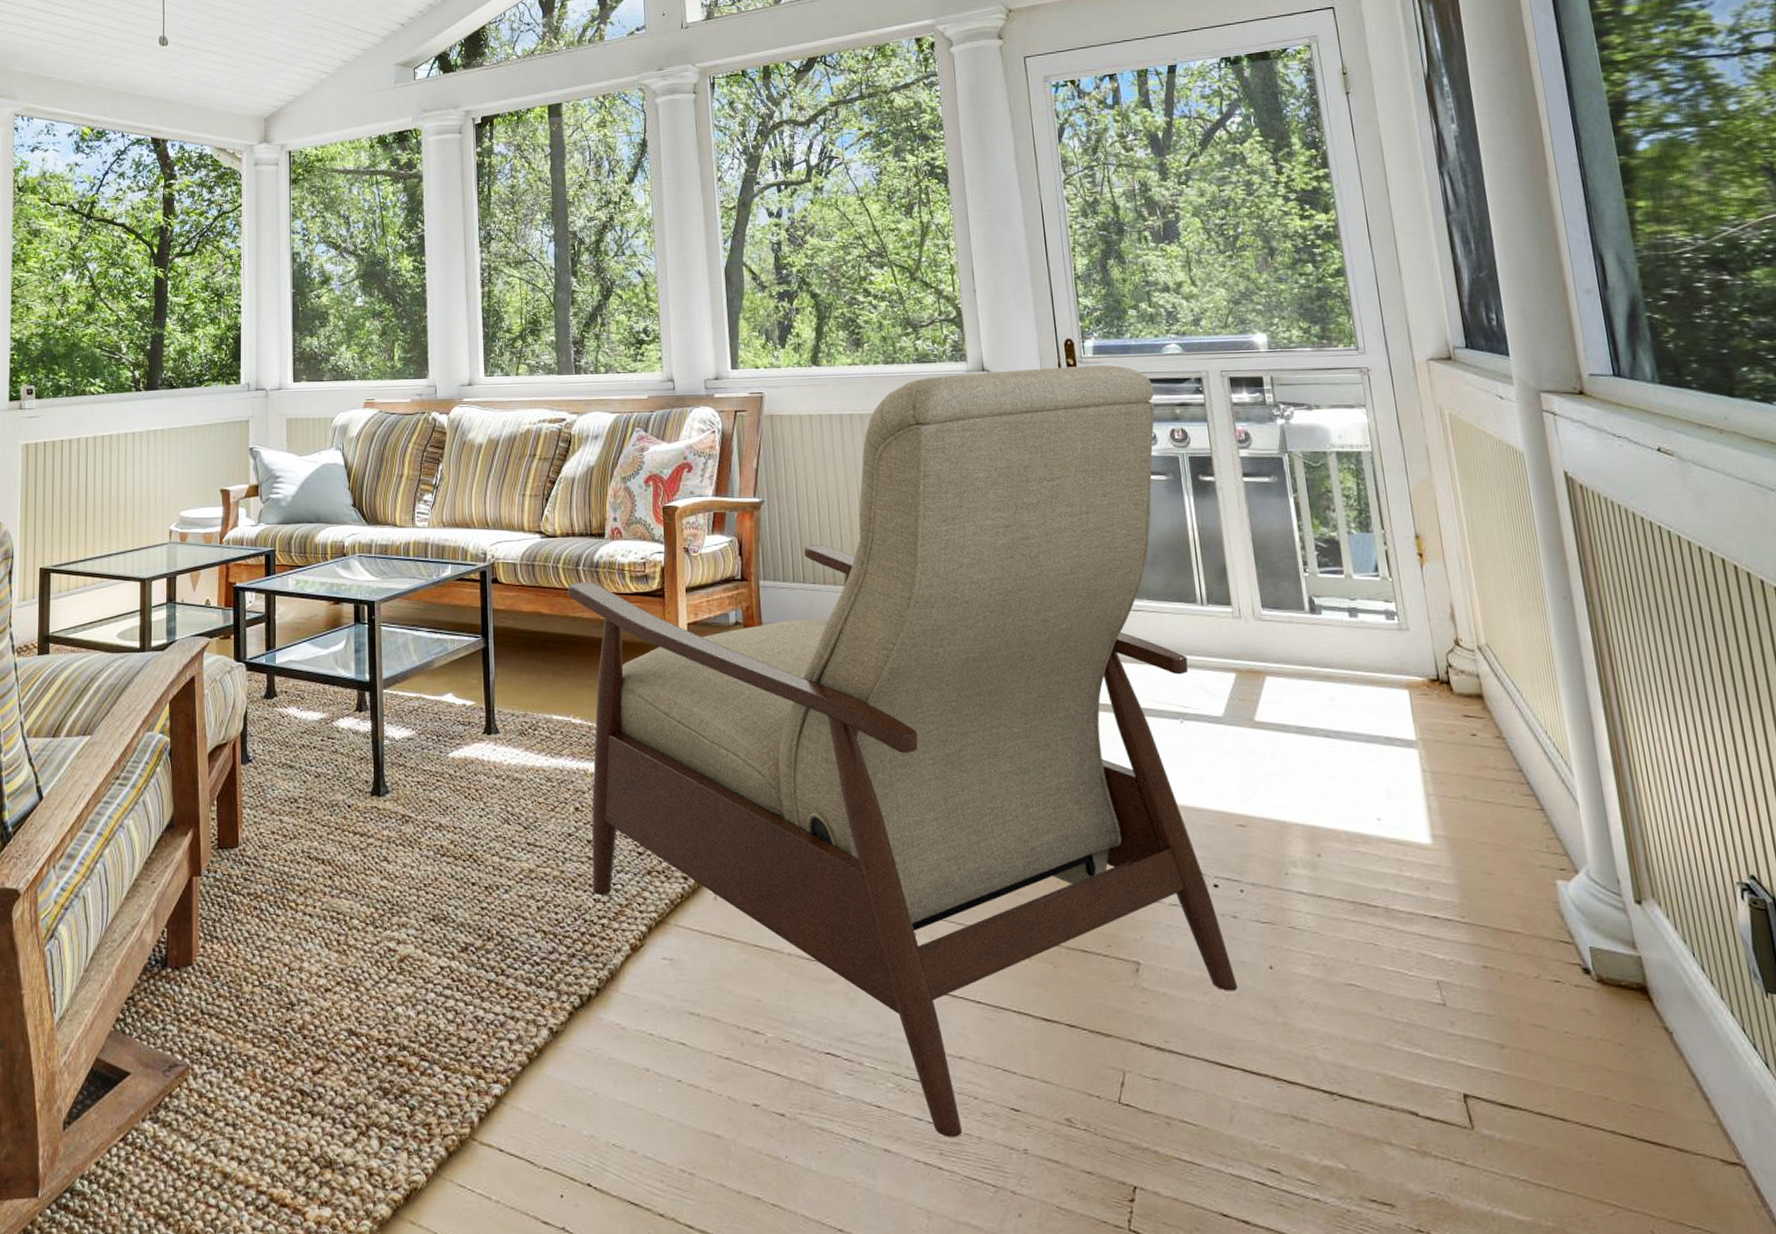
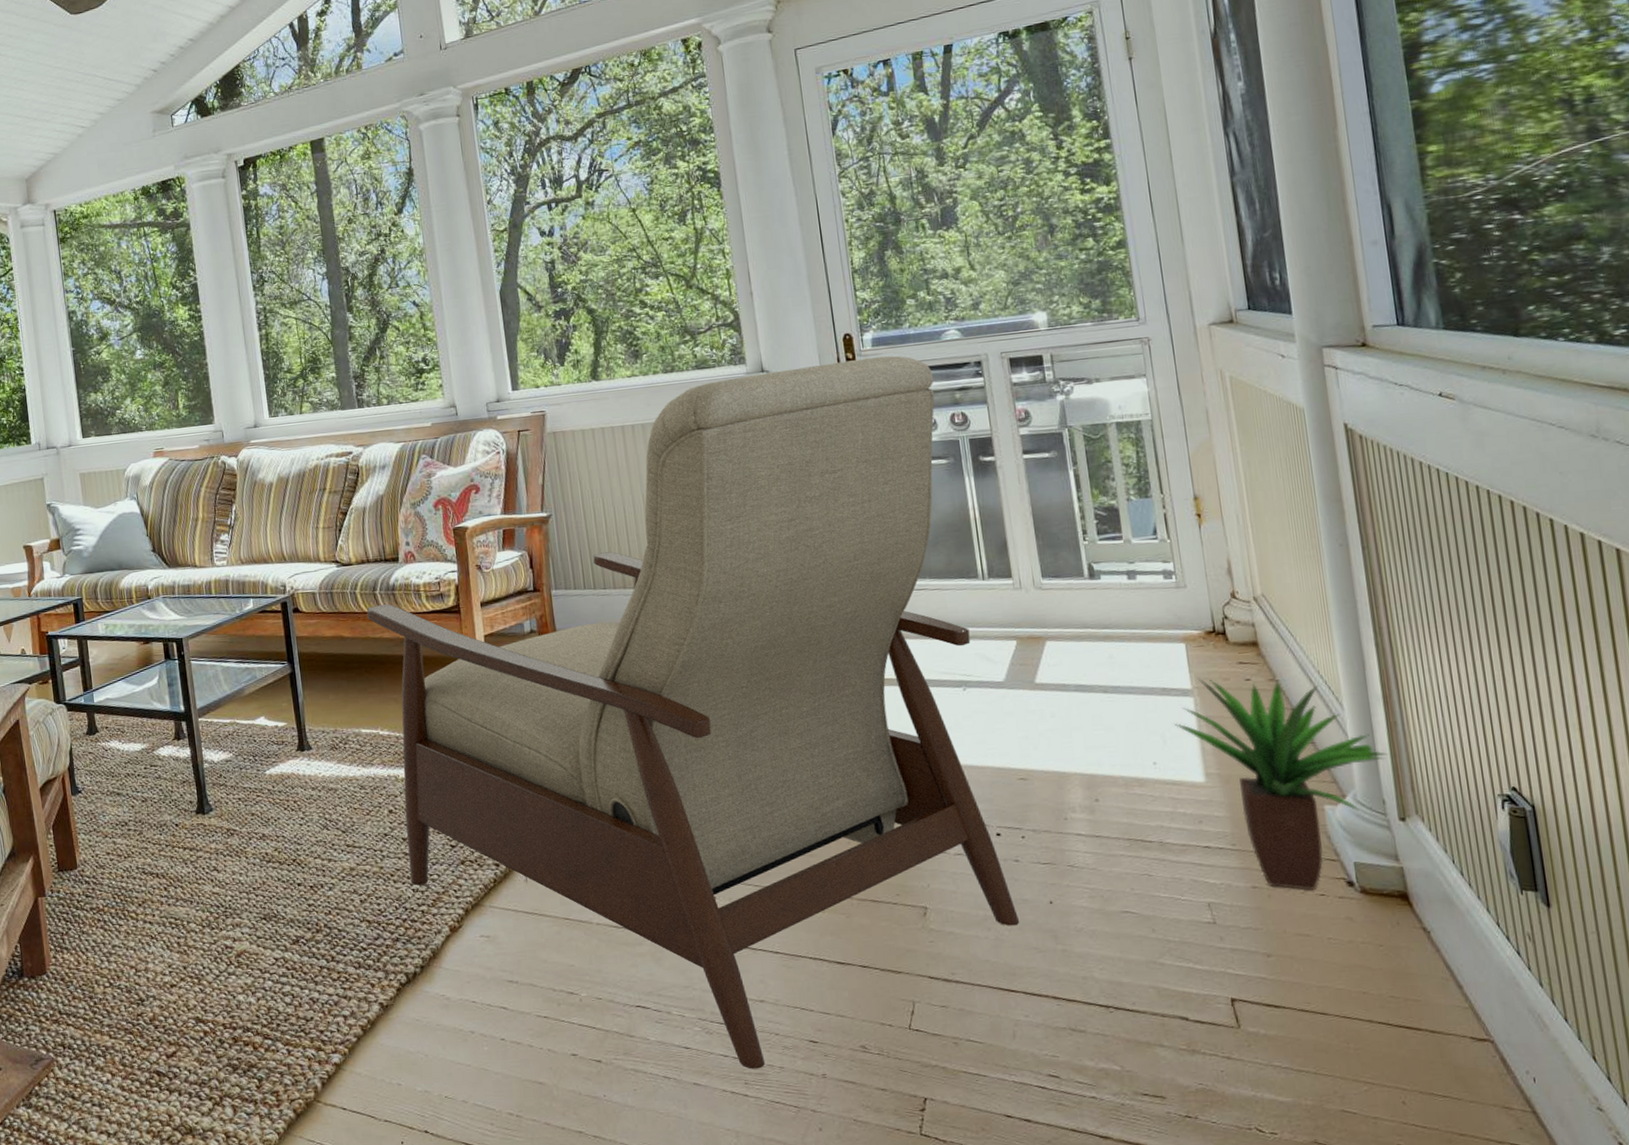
potted plant: none [1398,728,1621,975] -> present [1174,677,1388,890]

